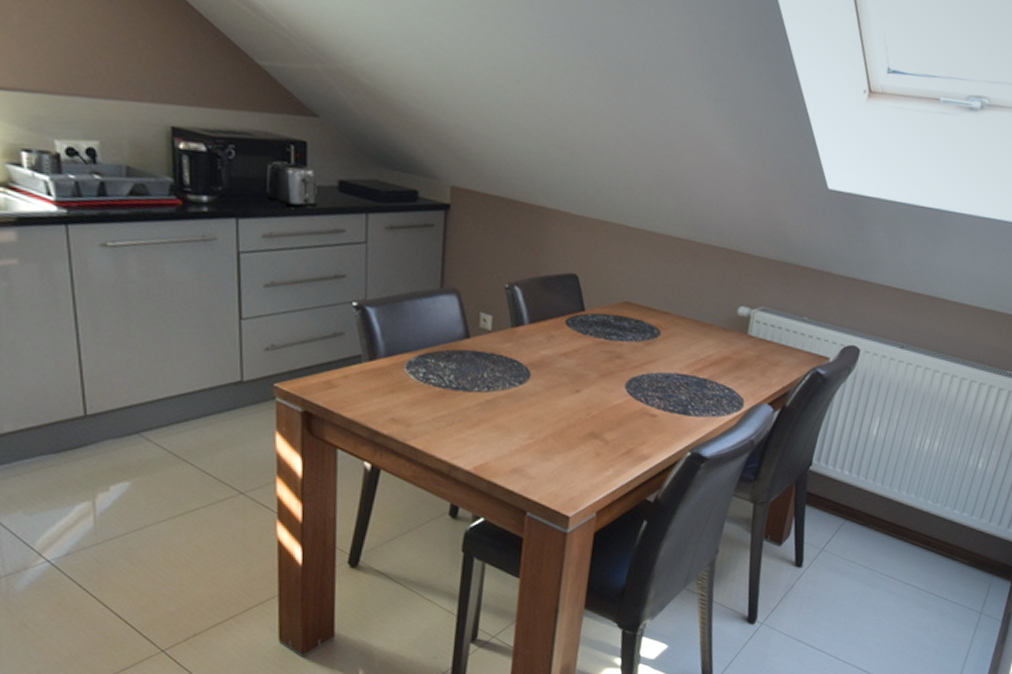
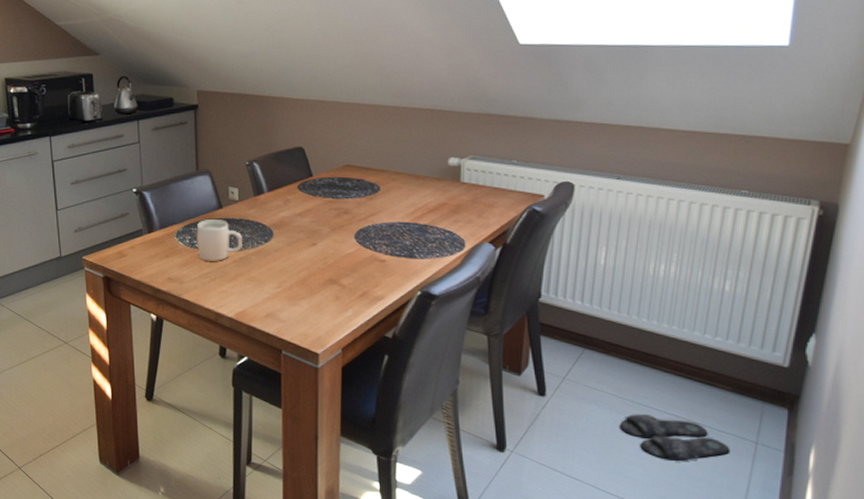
kettle: none [333,150,369,205] -> present [113,75,138,115]
mug: none [432,350,492,403] -> present [196,220,242,261]
slippers: none [866,586,959,631] -> present [620,414,730,461]

